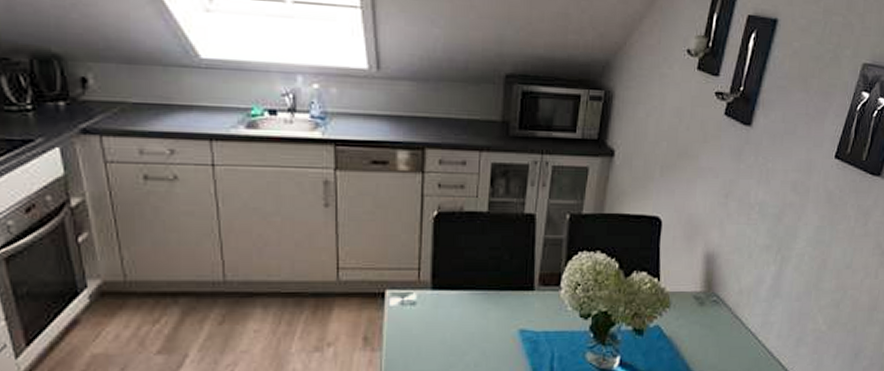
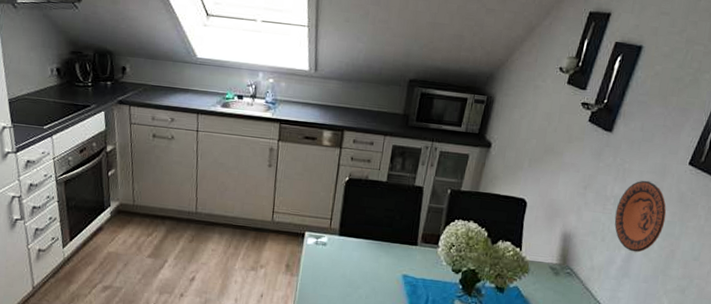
decorative plate: none [761,181,815,267] -> present [614,180,667,253]

